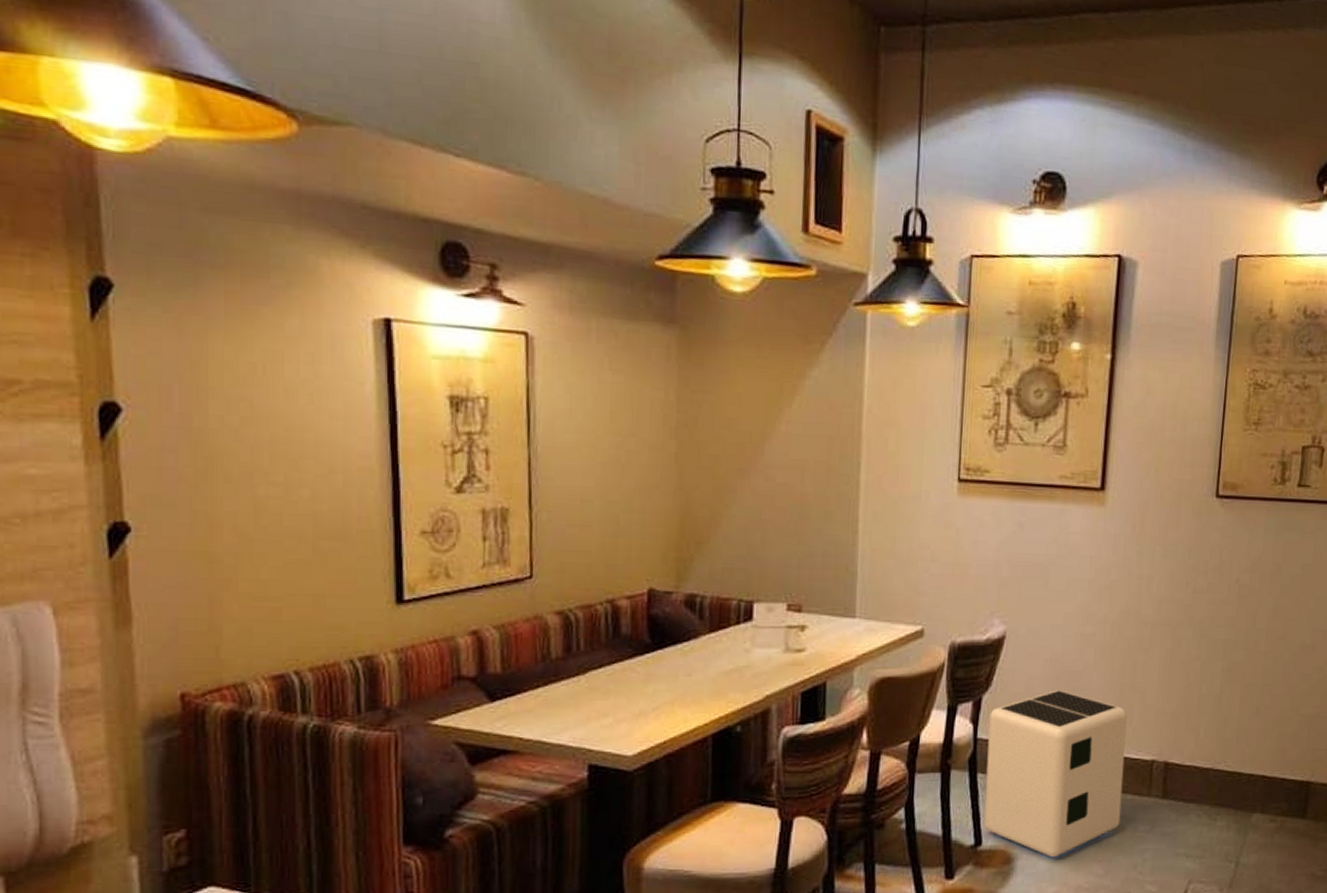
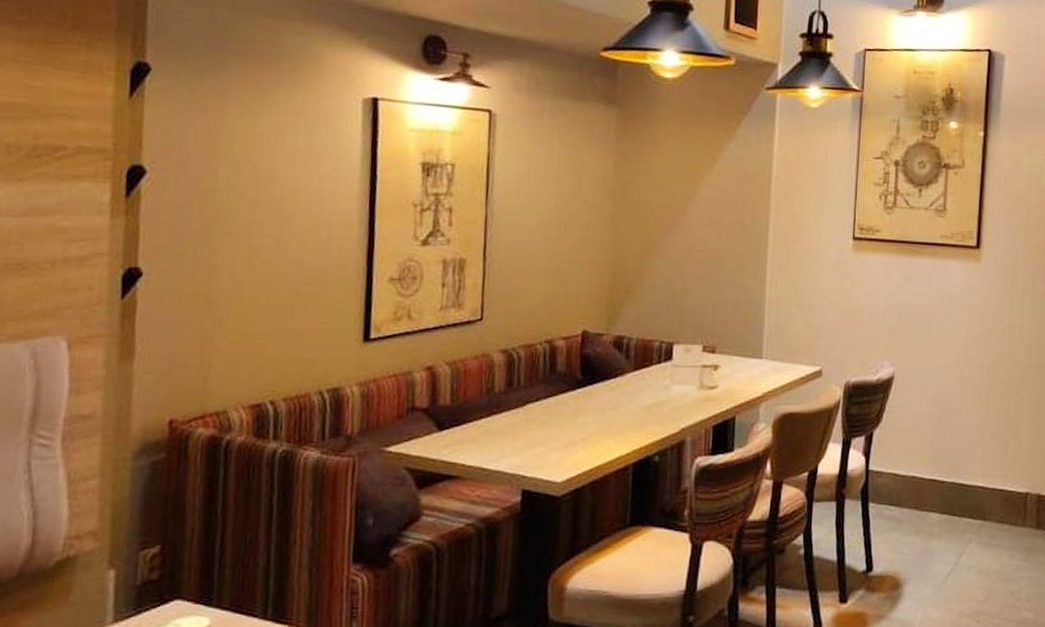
air purifier: present [983,690,1128,858] -> none [874,426,1004,584]

